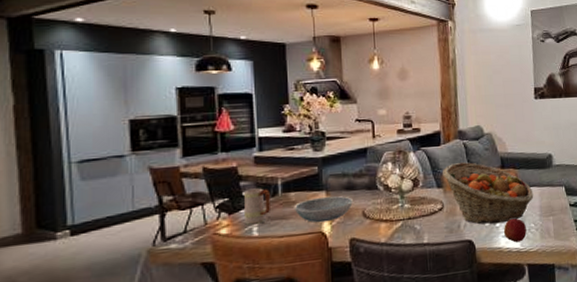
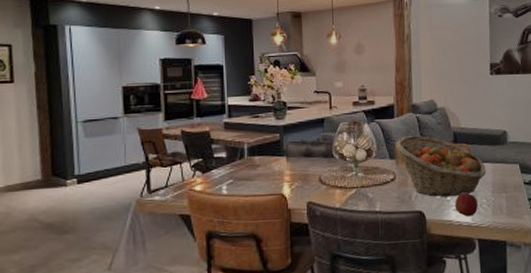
mug: present [243,188,270,225] -> none [214,151,237,184]
dish: present [293,195,353,223] -> none [258,161,311,186]

